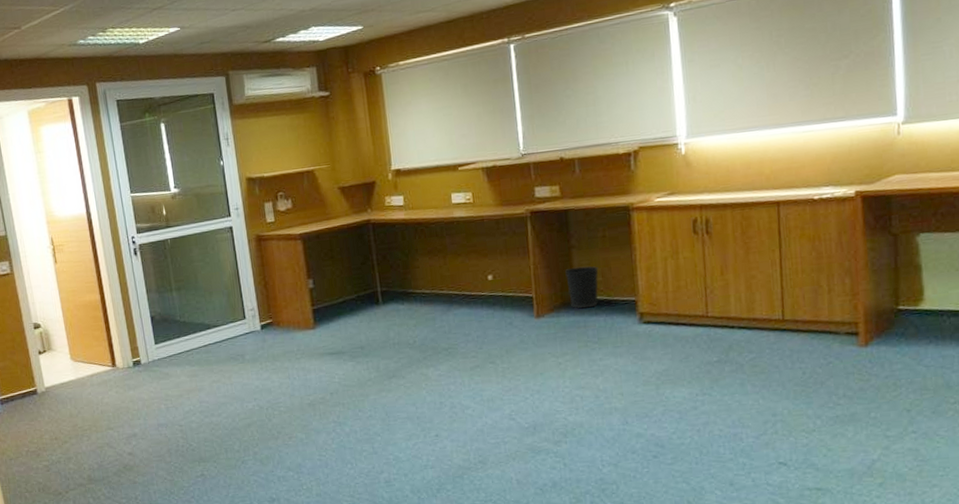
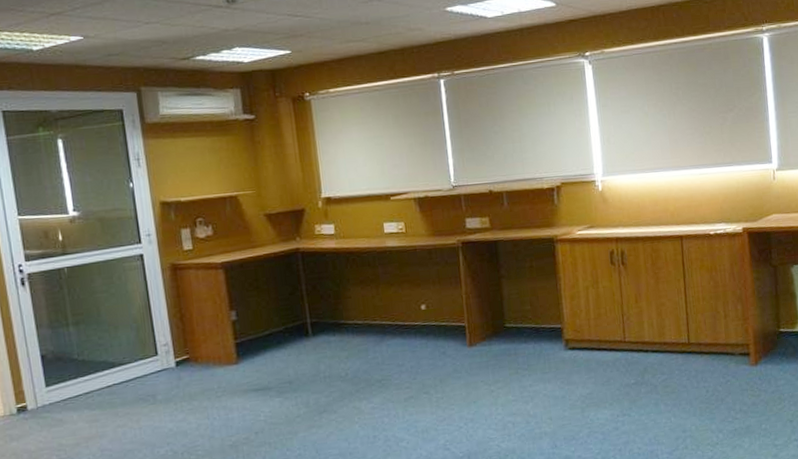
wastebasket: present [565,266,598,308] -> none [496,295,527,336]

